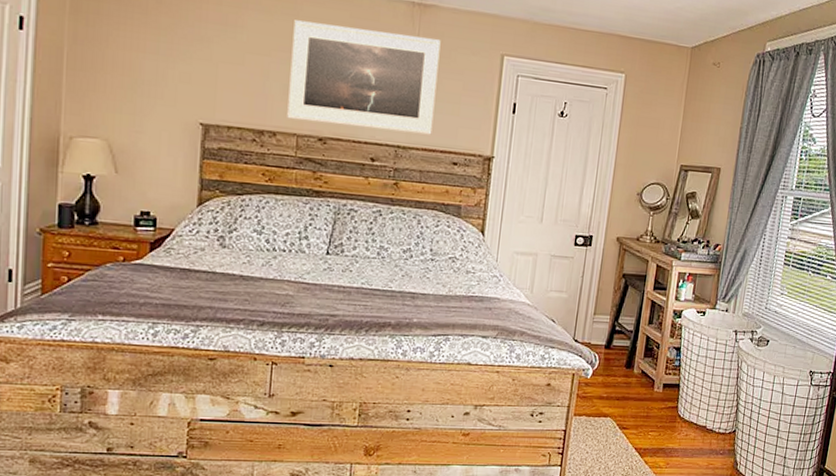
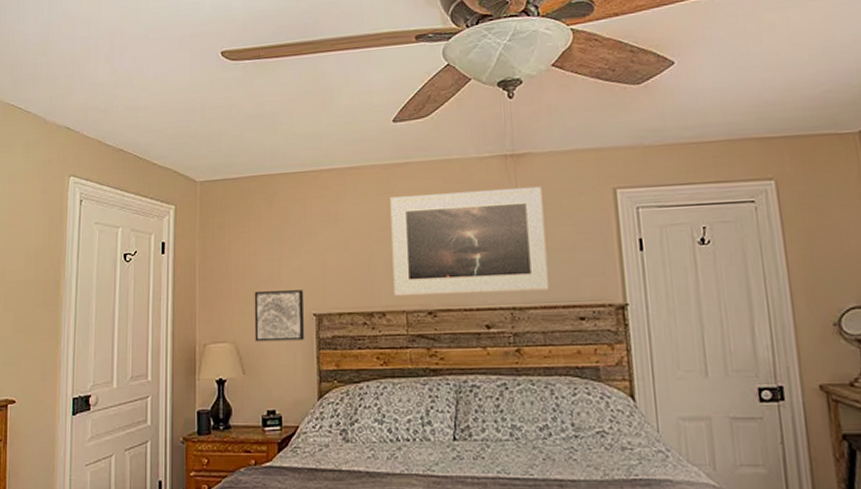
wall art: none [131,91,192,148] -> present [254,290,304,342]

